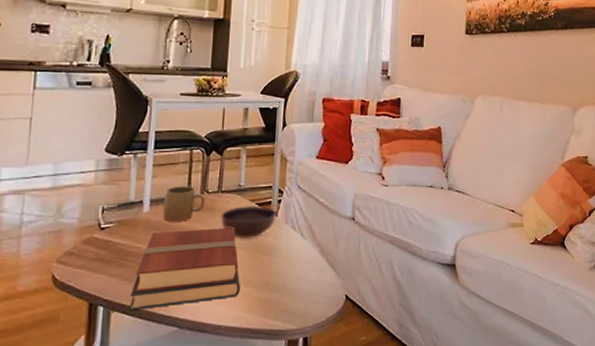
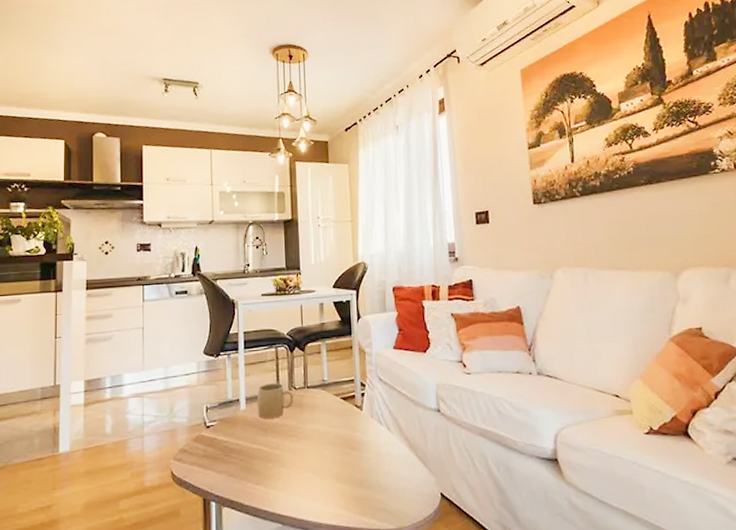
books: present [128,228,240,311] -> none [237,423,335,507]
bowl: present [220,205,276,238] -> none [309,399,361,434]

